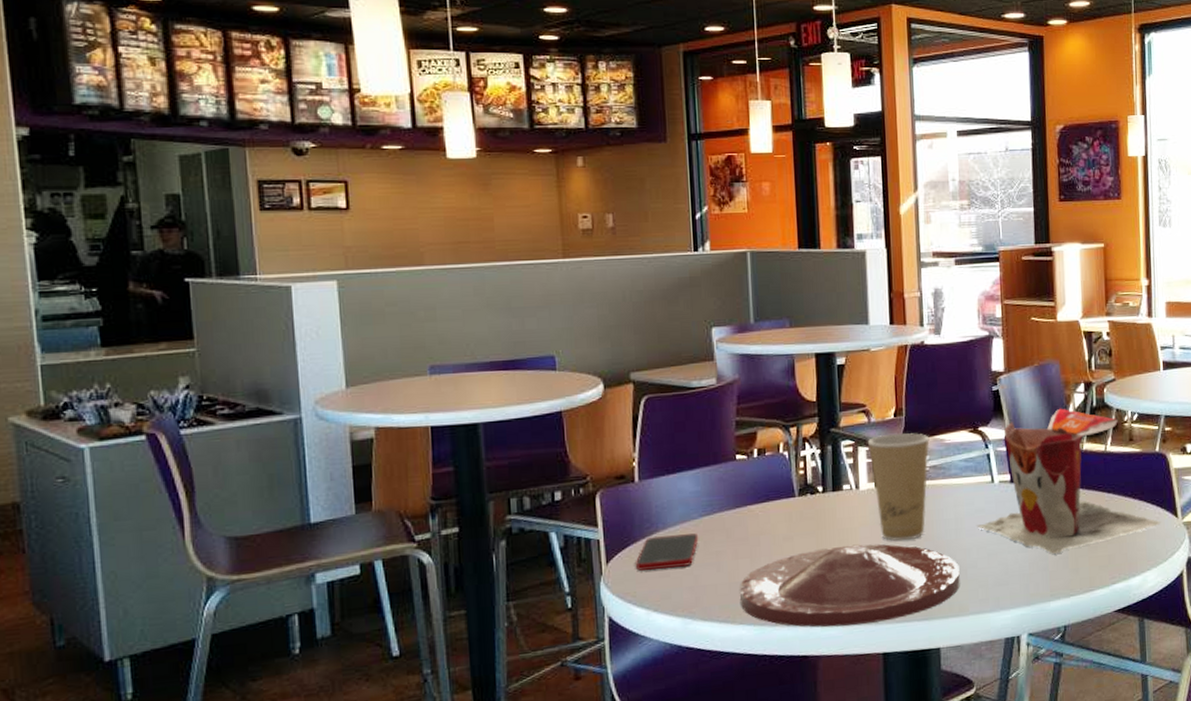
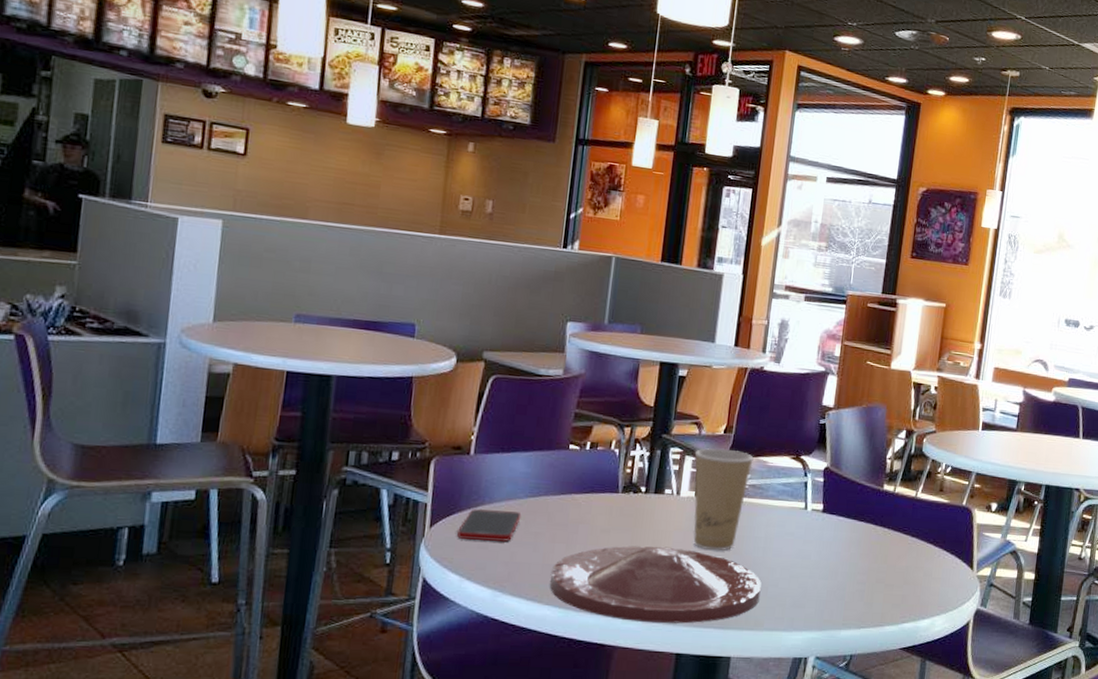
paper bag: present [977,408,1161,554] -> none [784,450,957,586]

